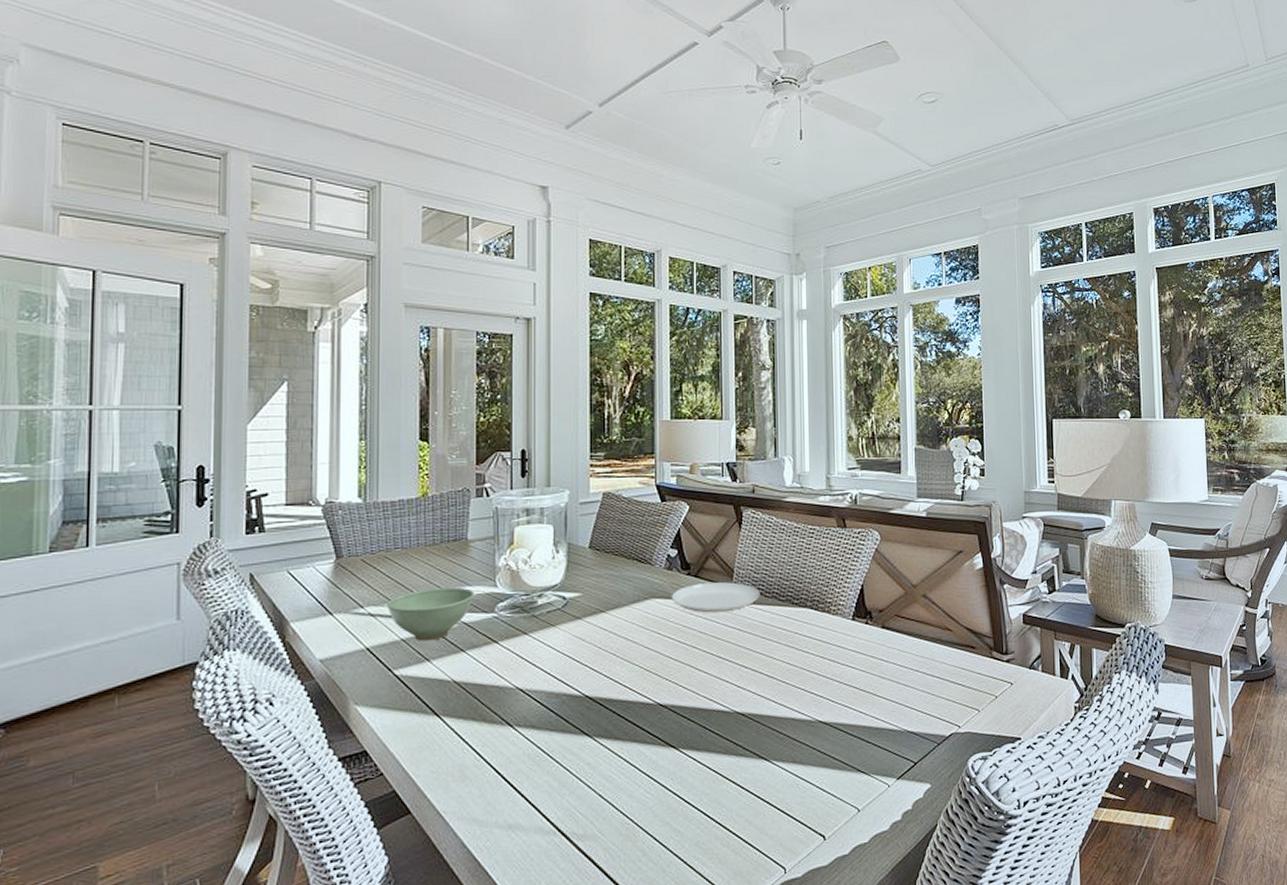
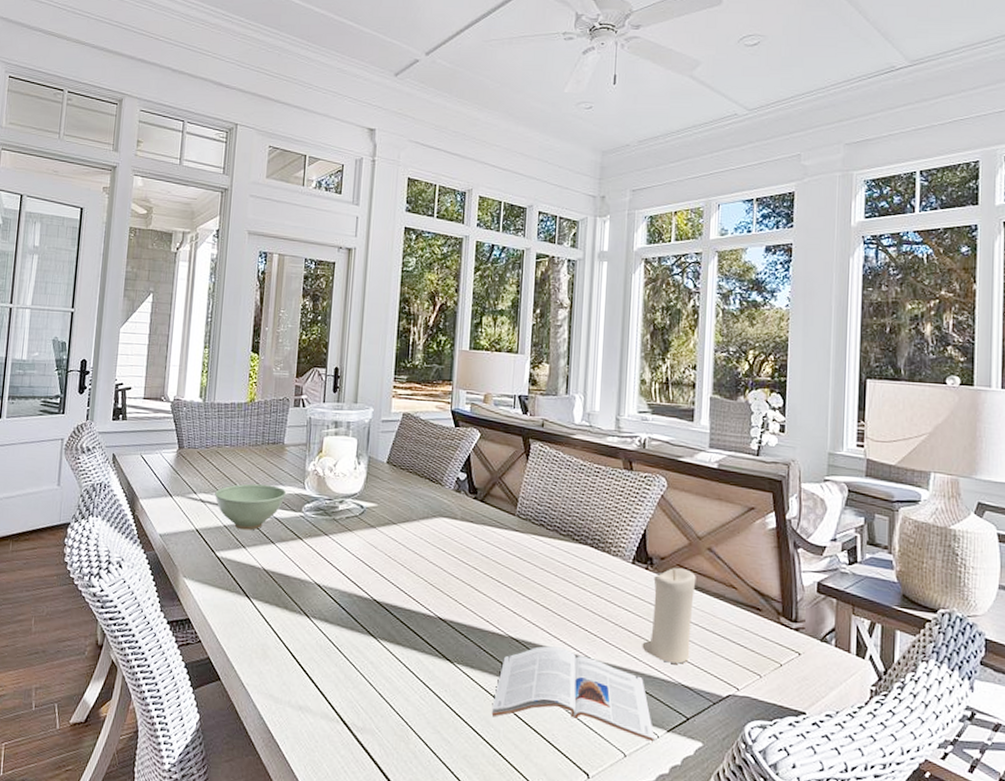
plate: present [672,582,760,613] -> none [458,508,542,539]
magazine: none [722,714,886,797] -> present [491,646,655,742]
candle: none [867,618,914,712] -> present [642,568,696,664]

